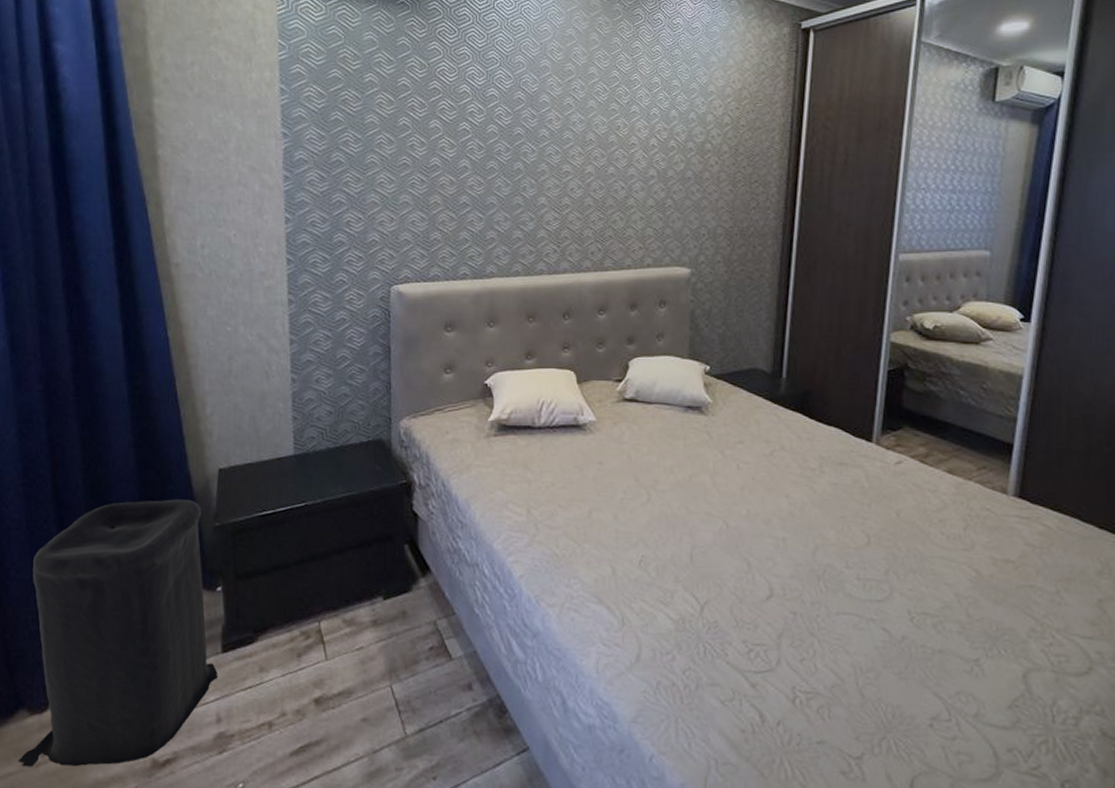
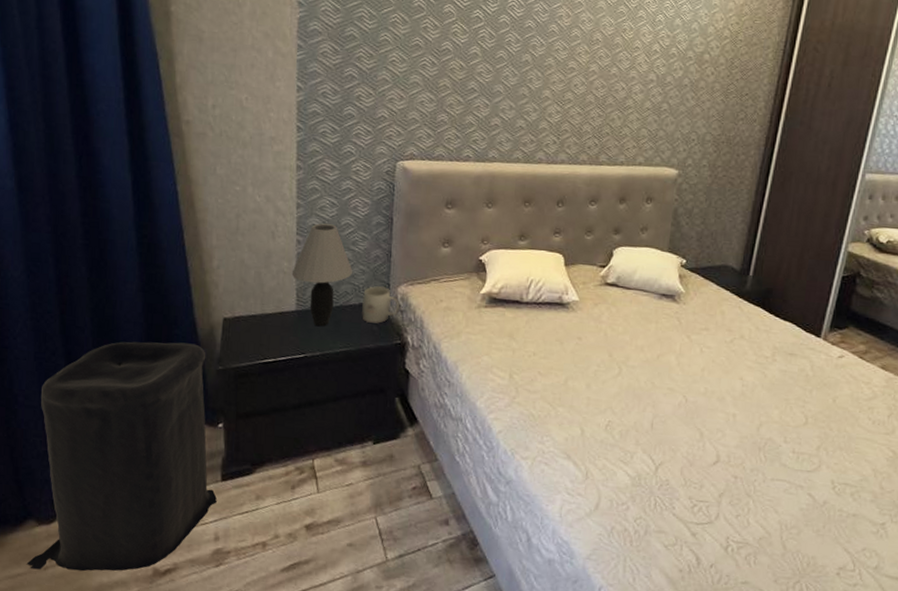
table lamp: none [287,359,352,471] -> present [291,223,353,327]
mug: none [363,422,404,463] -> present [362,286,401,324]

